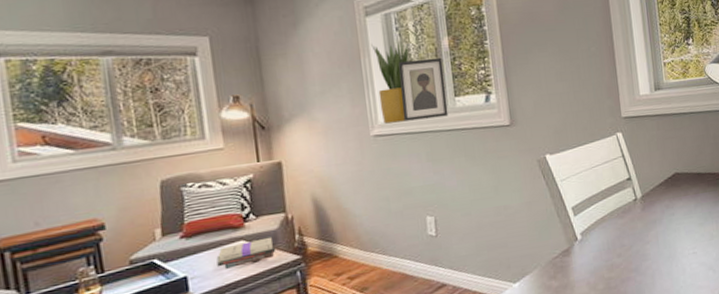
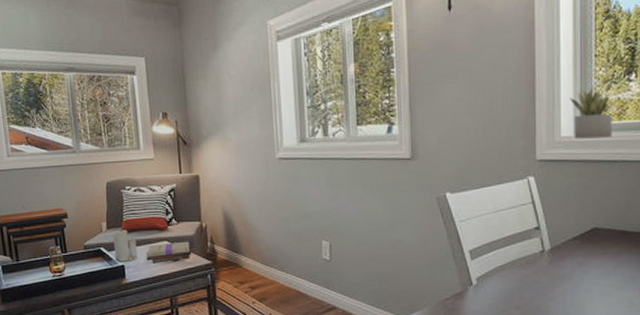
candle: none [170,232,206,274] -> present [113,228,138,262]
planter: present [371,40,410,124] -> none [281,66,316,148]
picture frame: present [398,57,449,121] -> none [305,84,350,147]
succulent plant: none [643,50,680,97] -> present [569,85,615,139]

